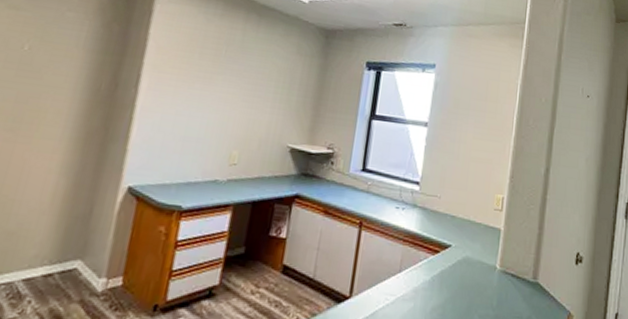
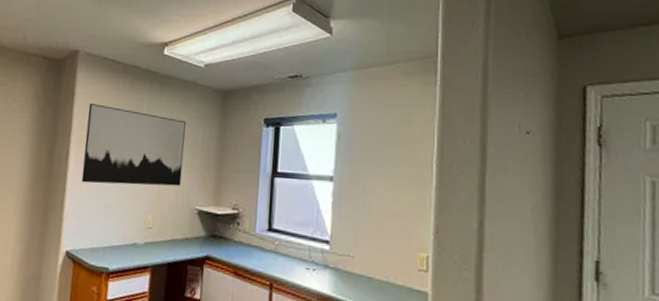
wall art: none [153,24,284,123] -> present [81,102,186,186]

